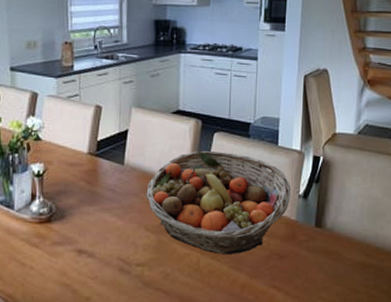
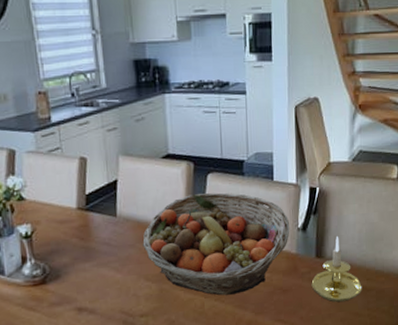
candle holder: none [309,208,361,275] -> present [311,236,362,302]

